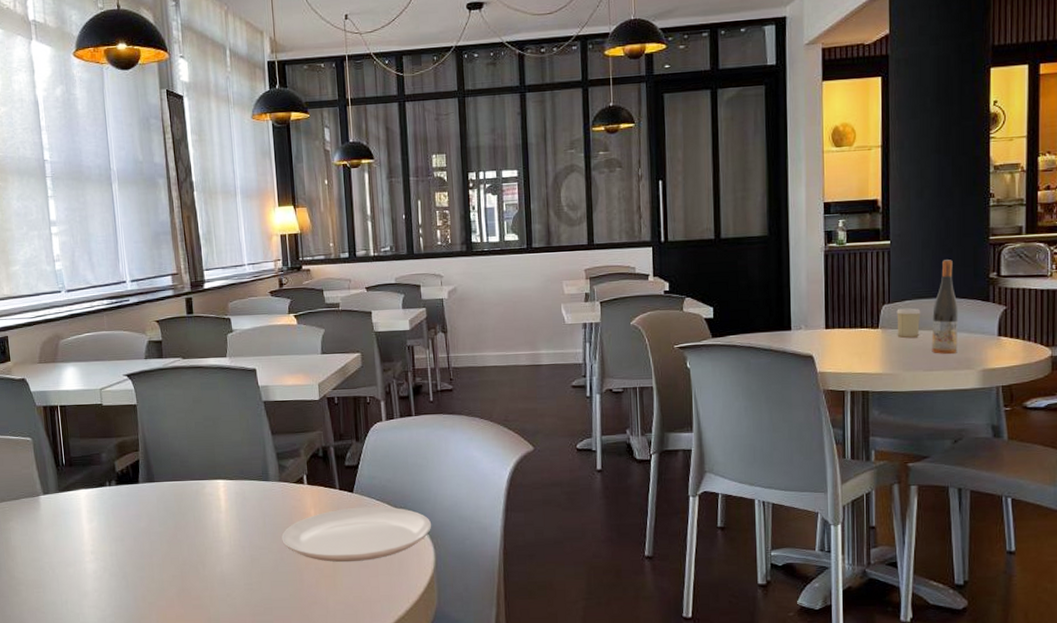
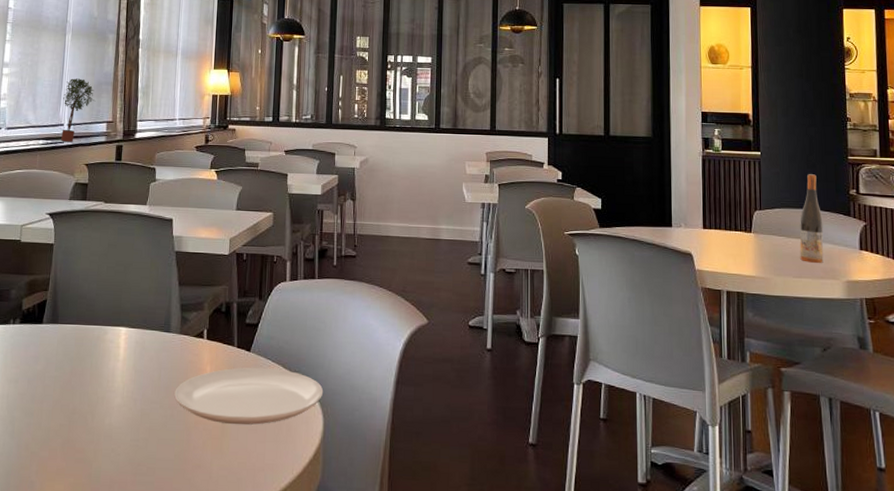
potted tree: none [120,230,156,300] -> present [61,78,96,142]
cup: present [896,308,921,339] -> none [767,215,789,245]

